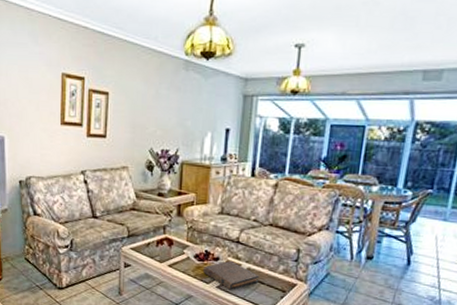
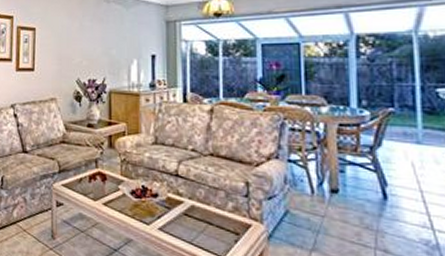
book: present [203,260,260,290] -> none [142,196,206,233]

